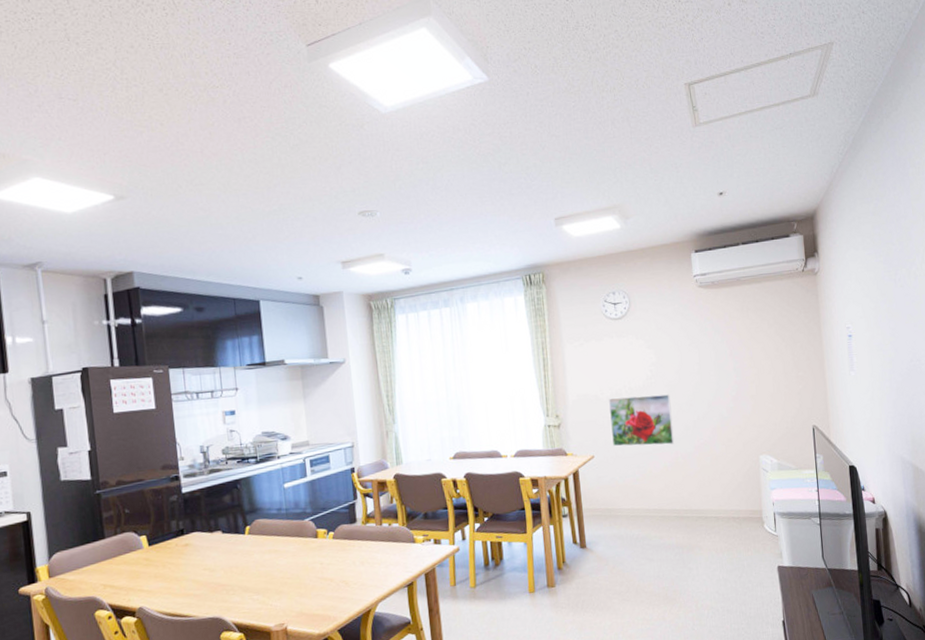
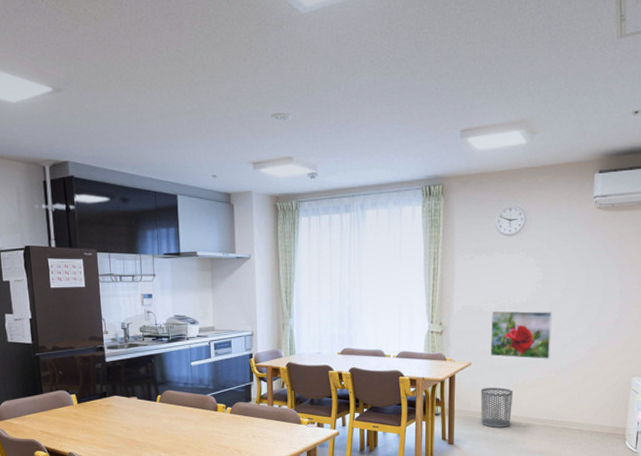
waste bin: none [607,479,643,525] -> present [480,387,513,428]

